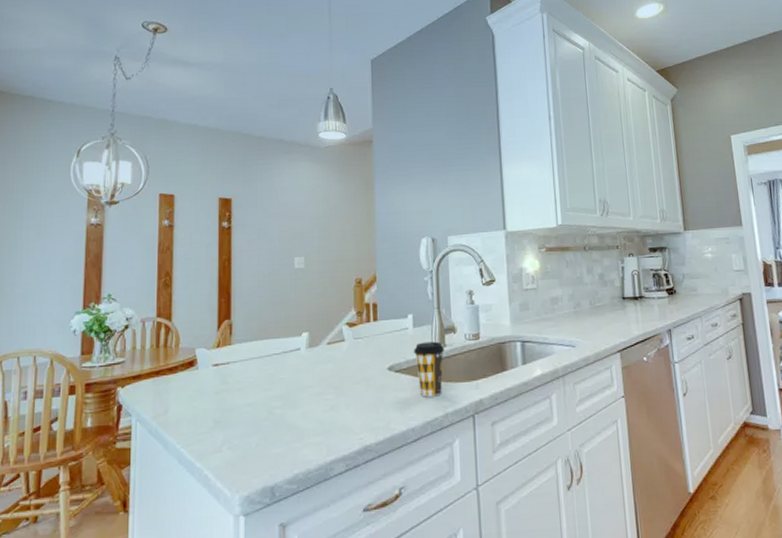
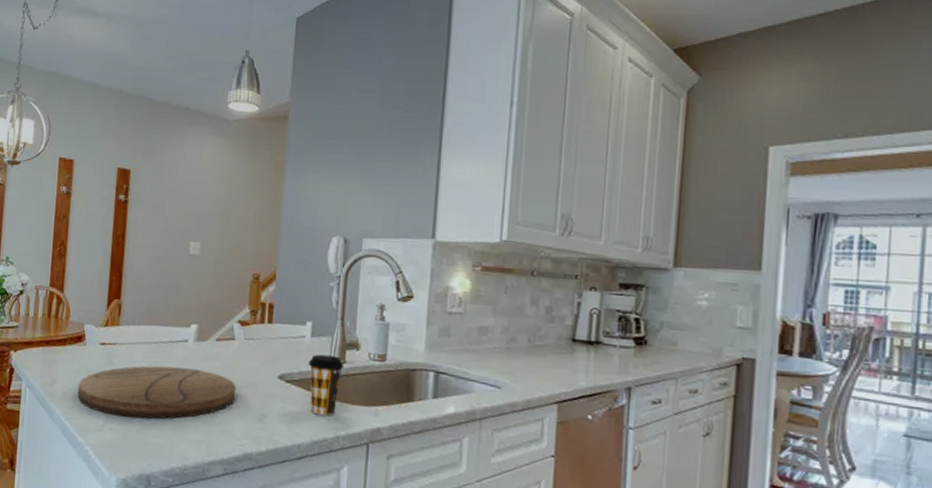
cutting board: none [192,374,351,434] -> present [77,365,237,419]

